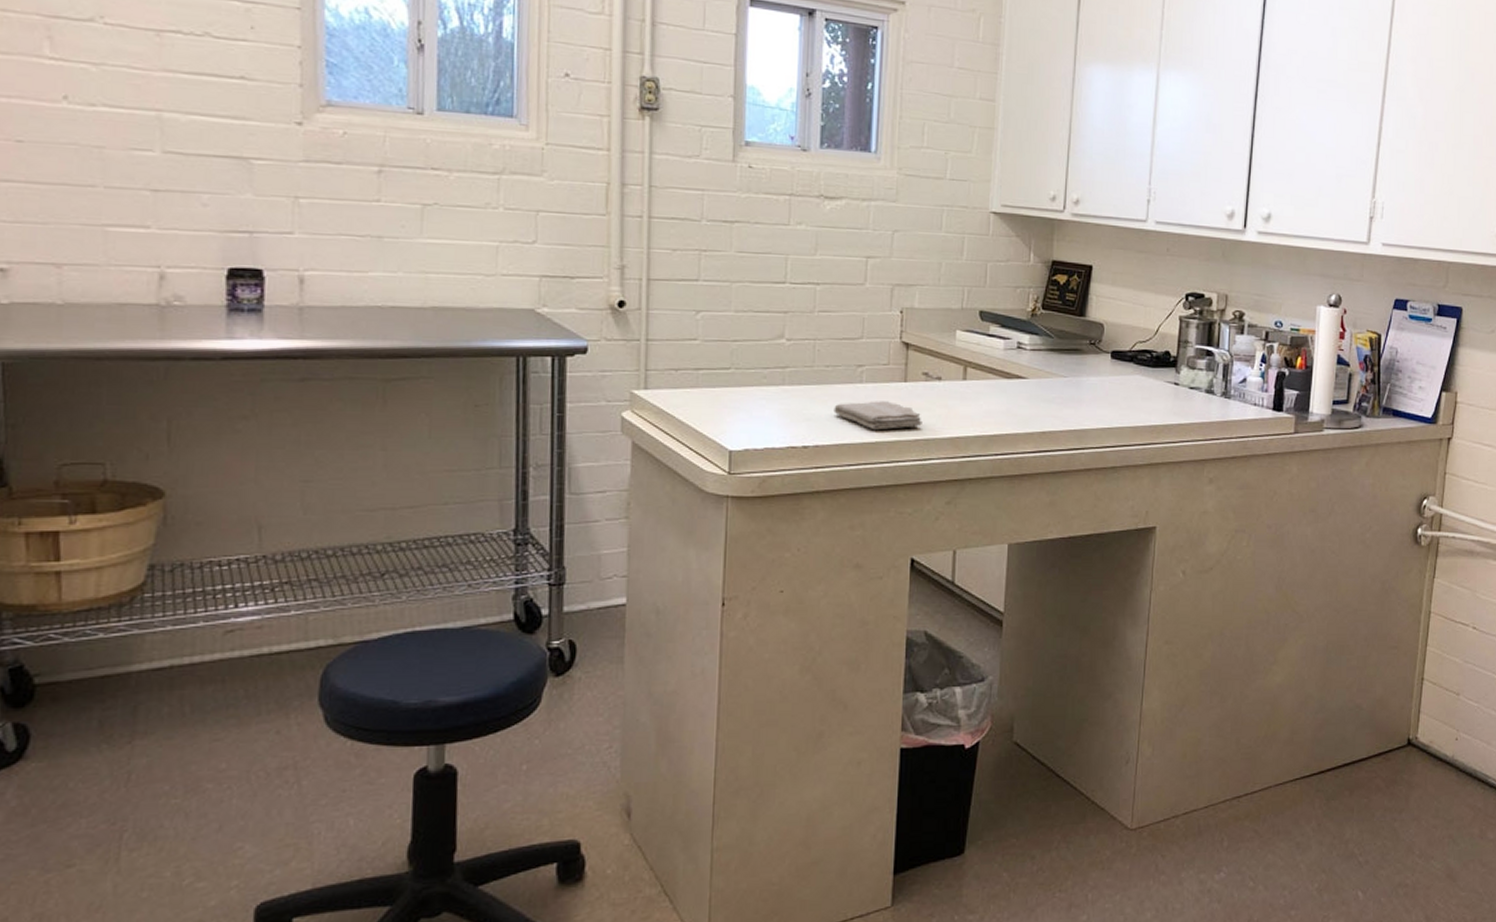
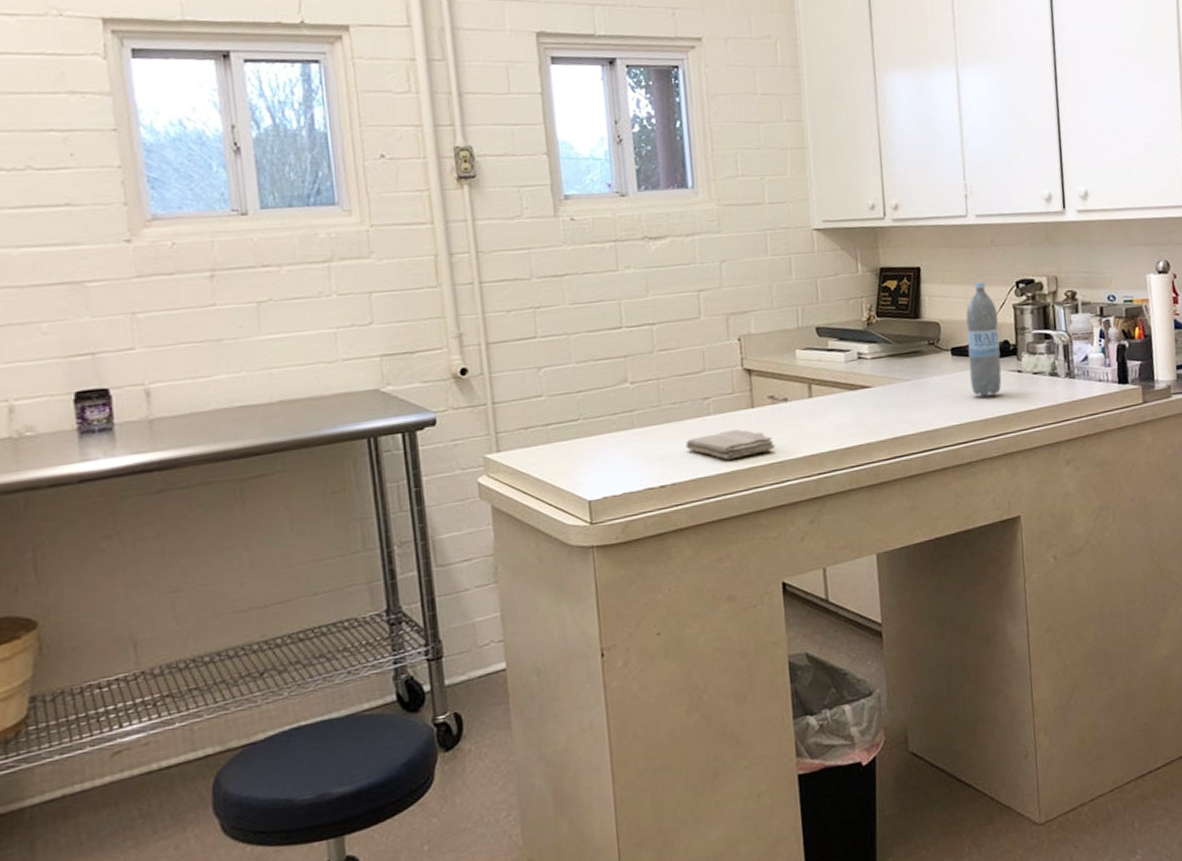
water bottle: none [1126,289,1163,403] -> present [966,282,1002,396]

